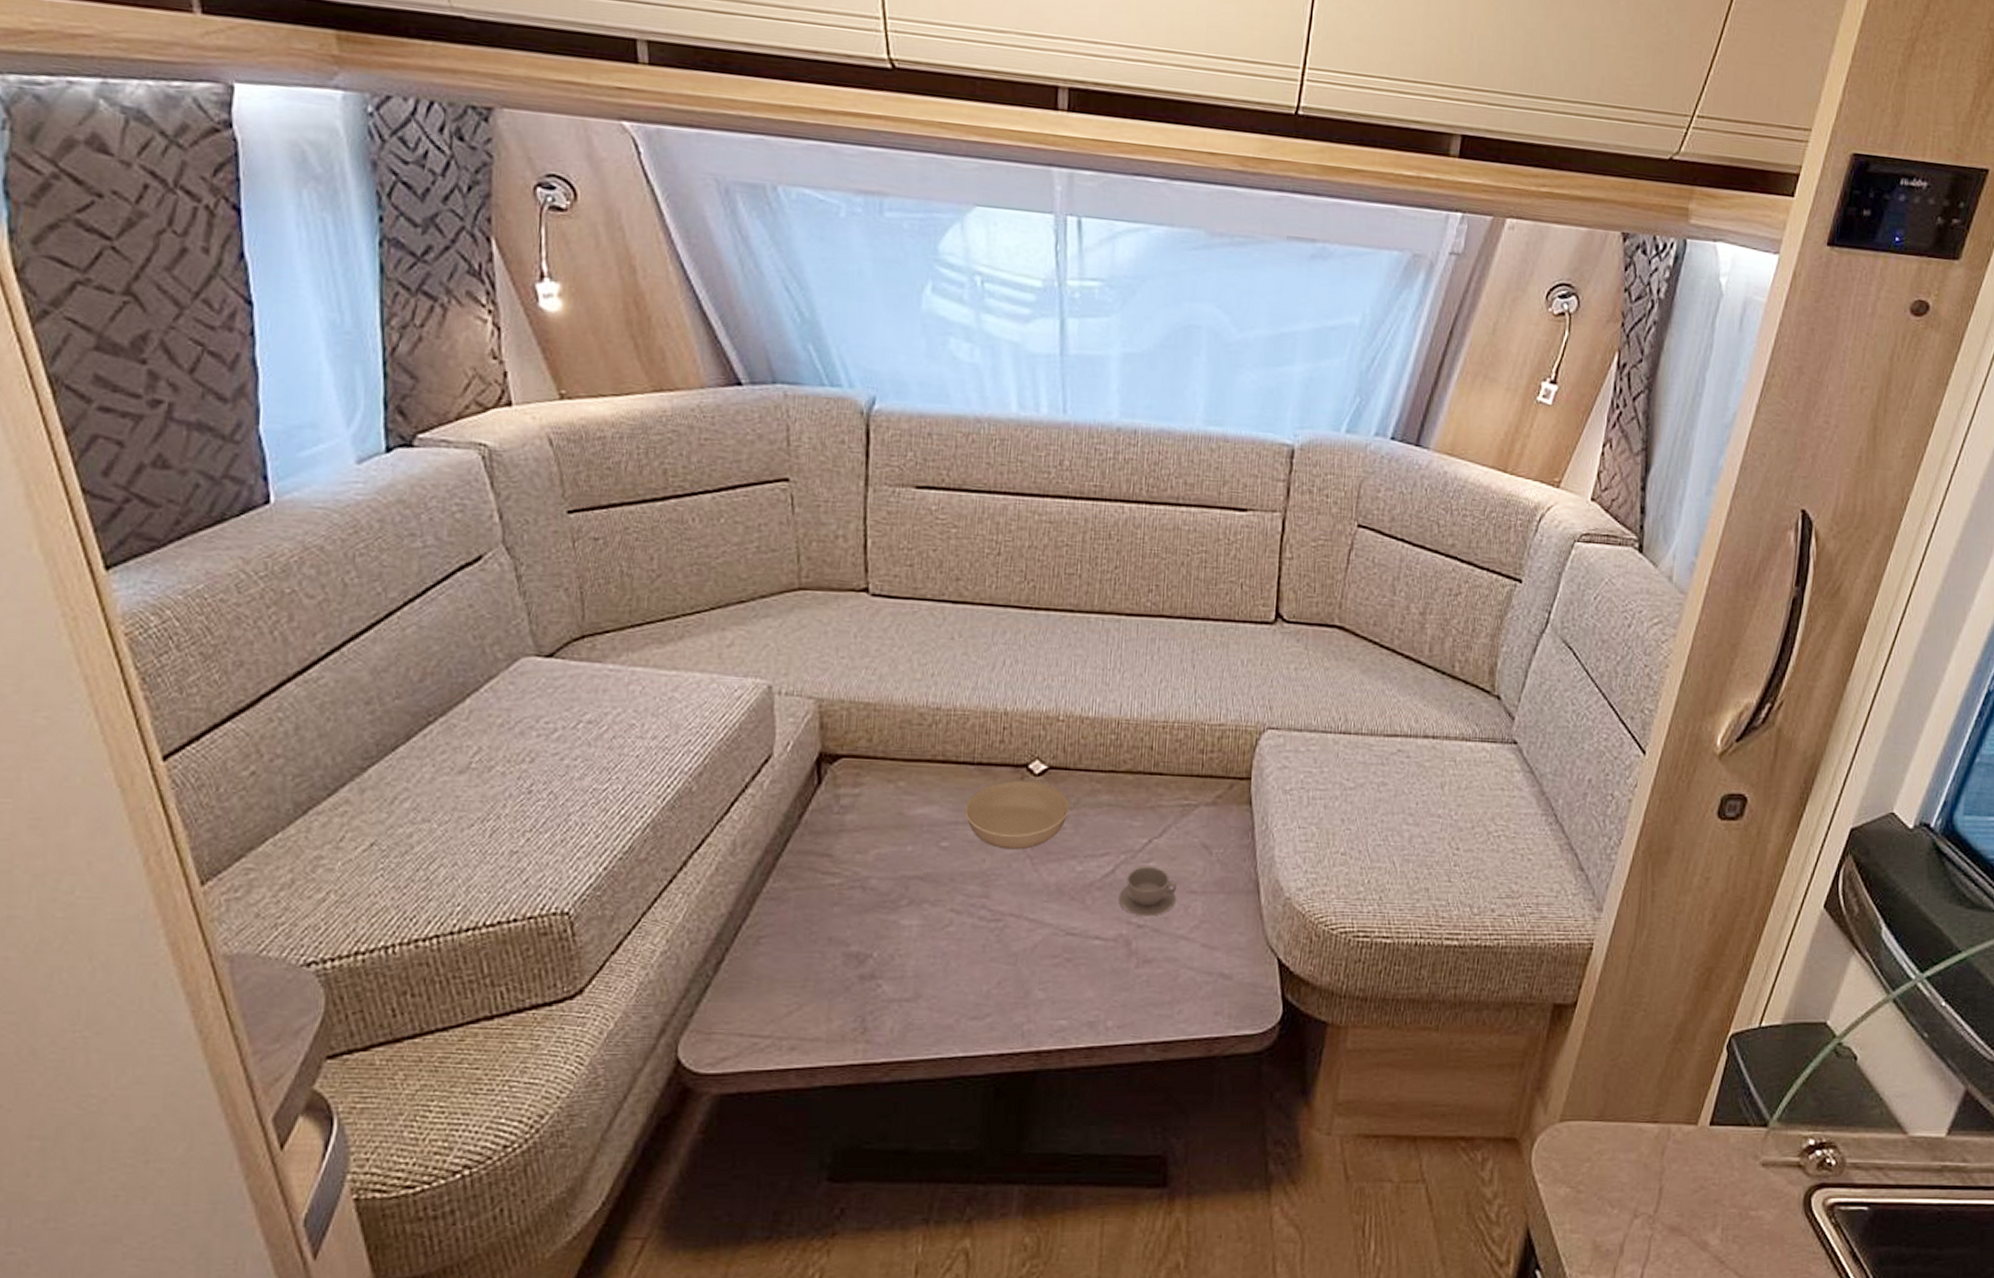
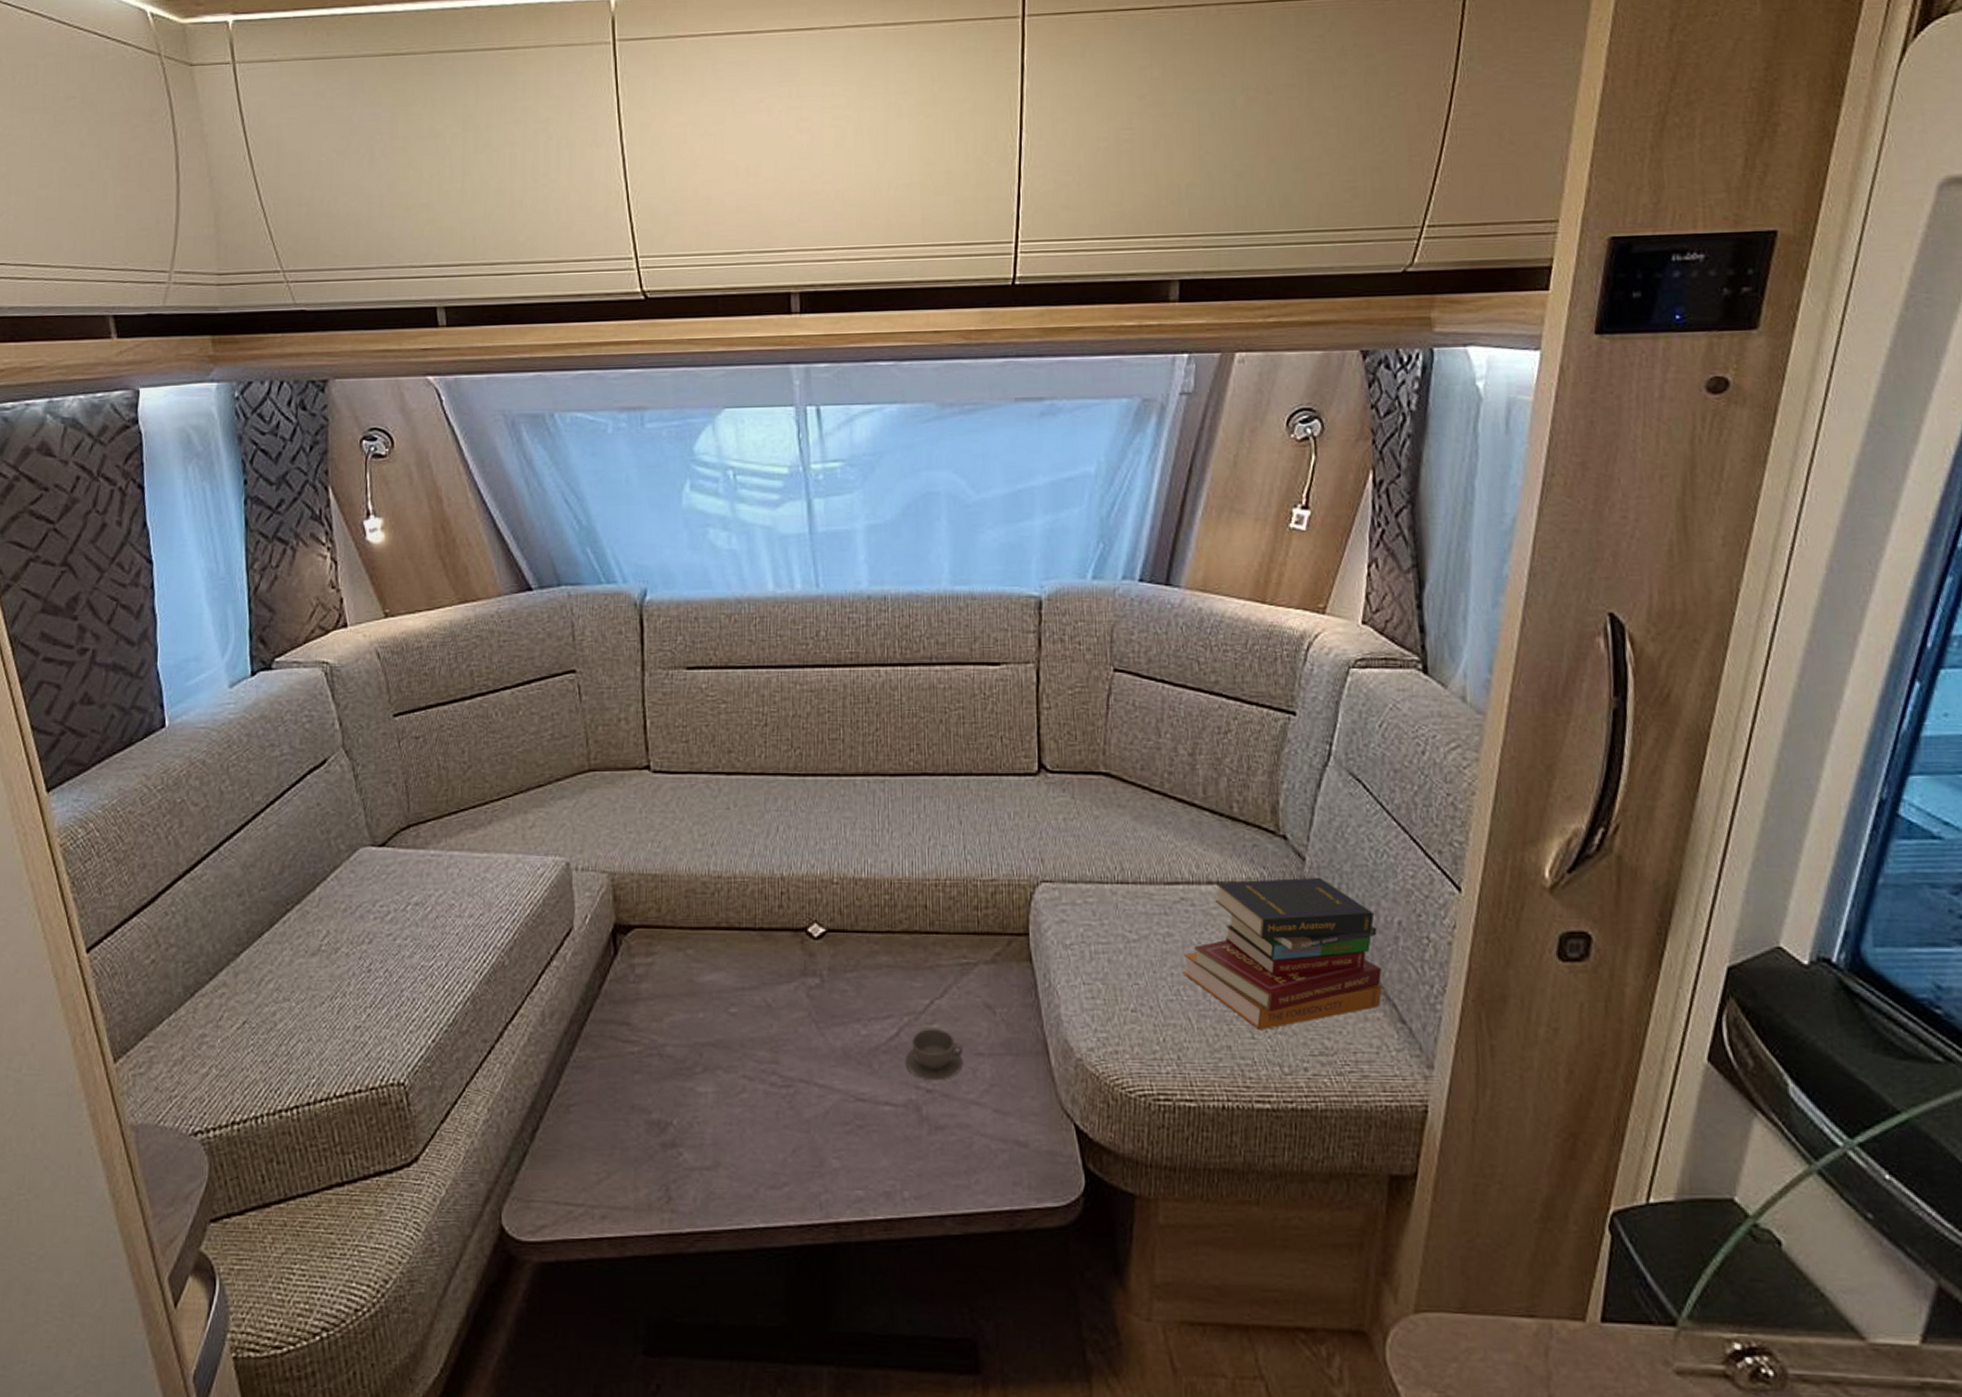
bowl: present [964,780,1071,850] -> none [749,944,851,1014]
books: none [1392,735,1570,875] -> present [1182,877,1383,1031]

